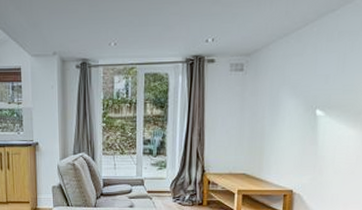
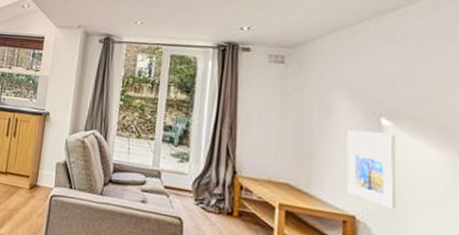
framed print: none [288,122,326,181] -> present [346,129,396,210]

